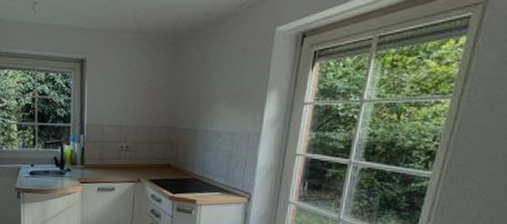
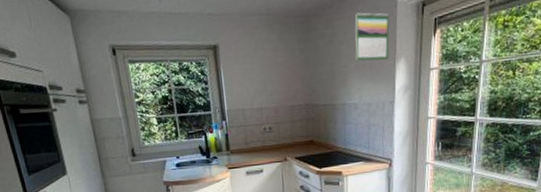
calendar: none [224,38,266,90] -> present [355,12,390,61]

